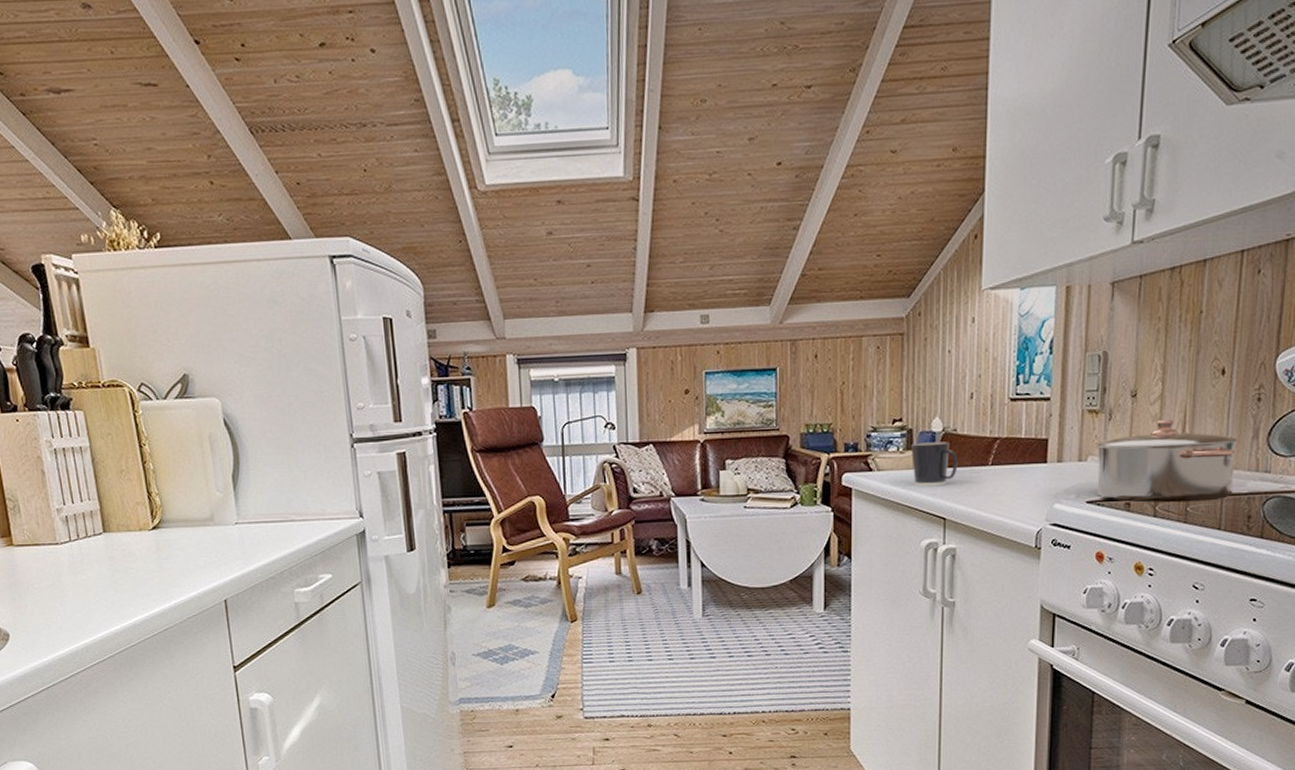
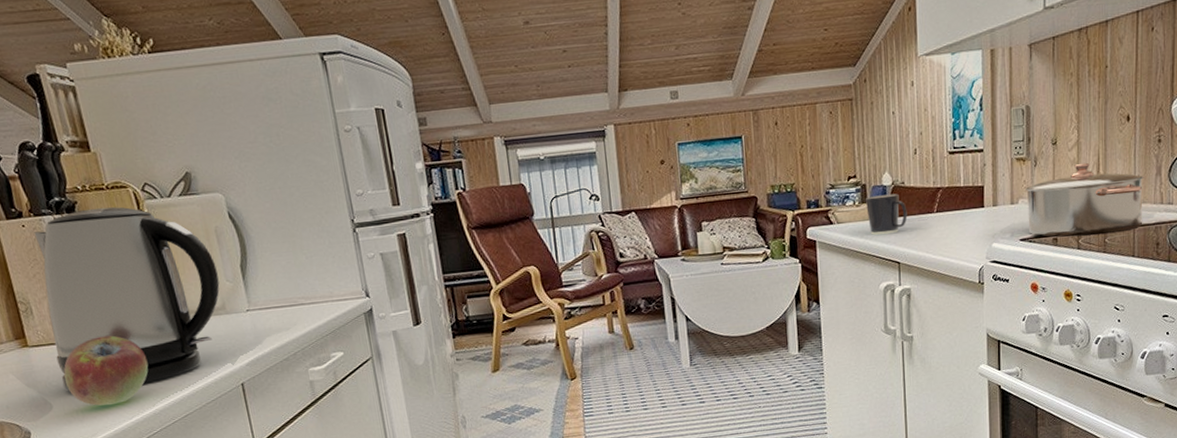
kettle: none [27,406,210,594] -> present [34,206,220,391]
fruit: none [46,540,132,613] -> present [63,335,149,406]

